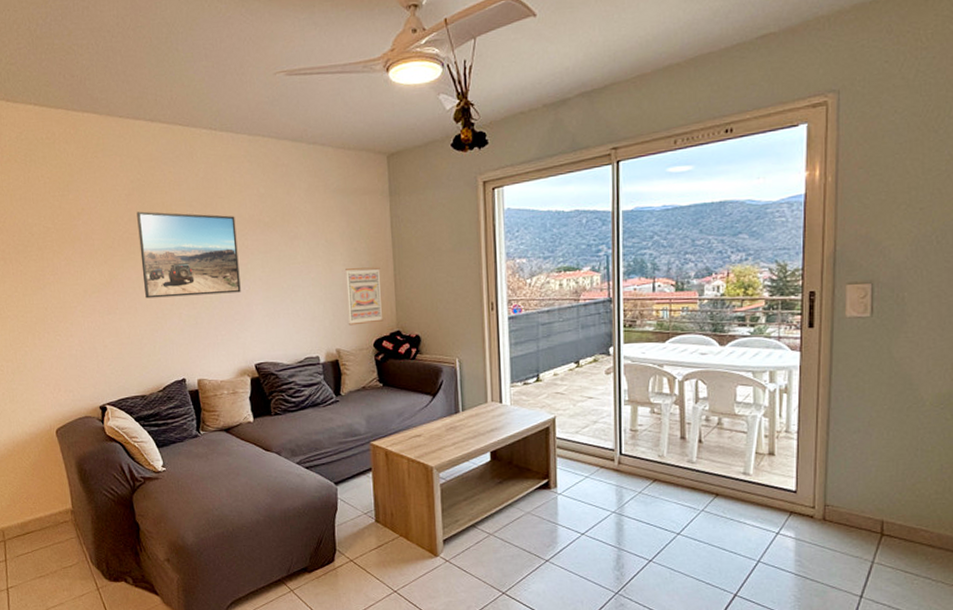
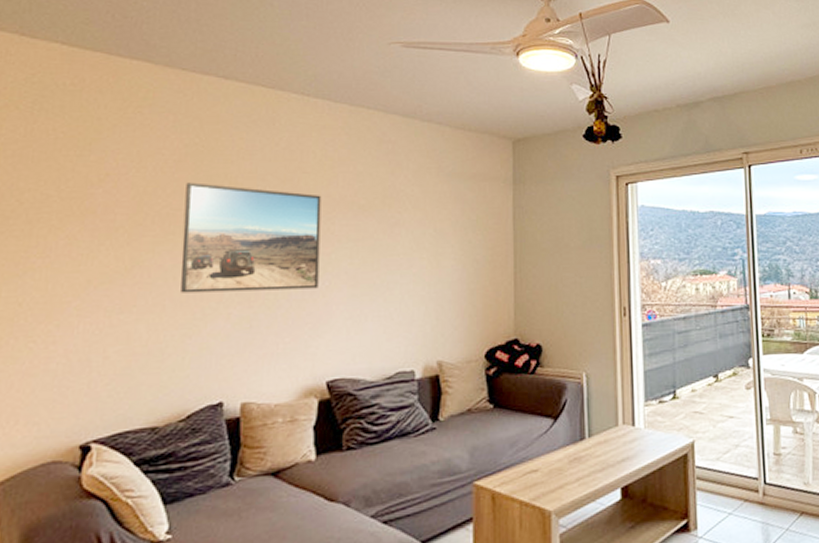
wall art: present [345,267,384,326] -> none [456,263,499,332]

